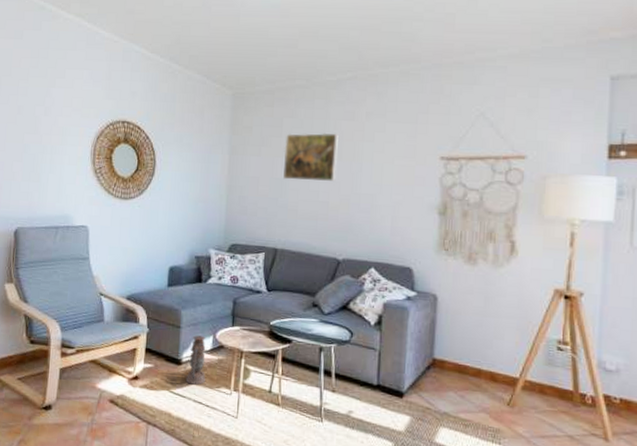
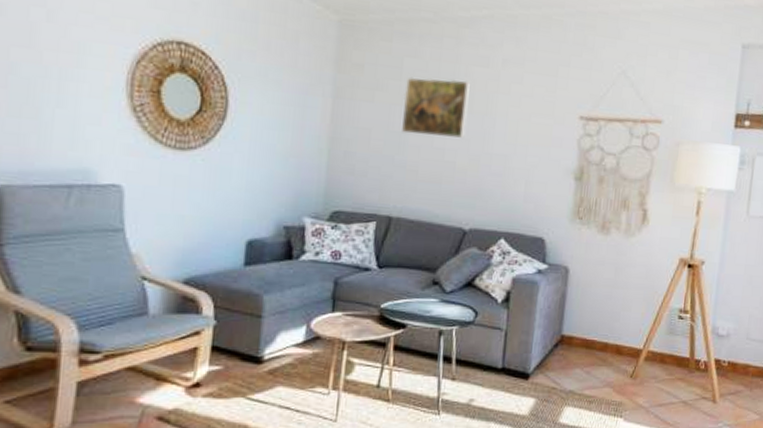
lantern: present [183,335,206,385] -> none [265,326,297,387]

